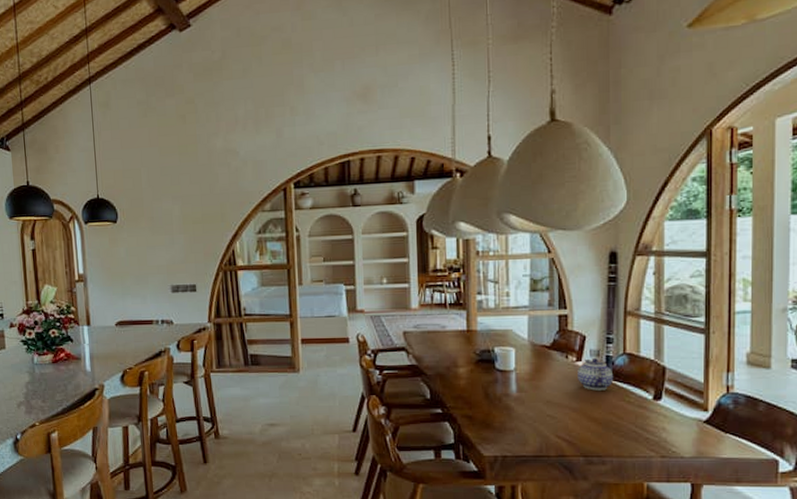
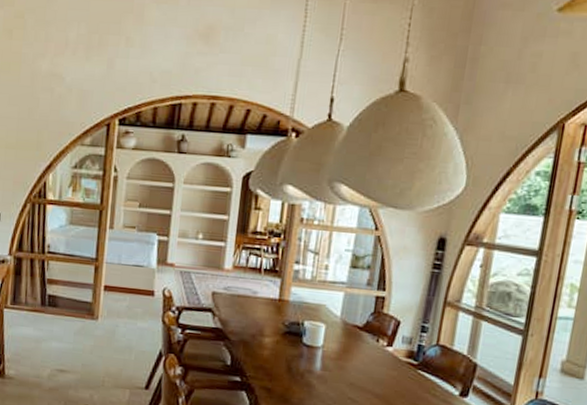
teapot: present [577,358,614,391] -> none [385,345,423,380]

